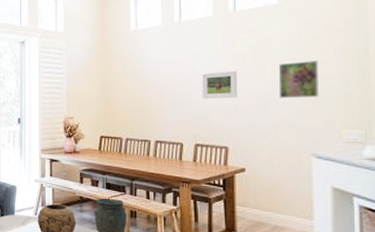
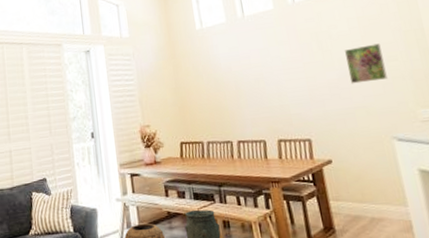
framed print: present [201,70,237,99] -> none [272,60,311,93]

